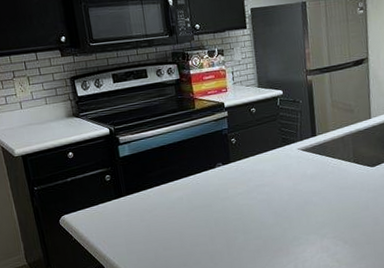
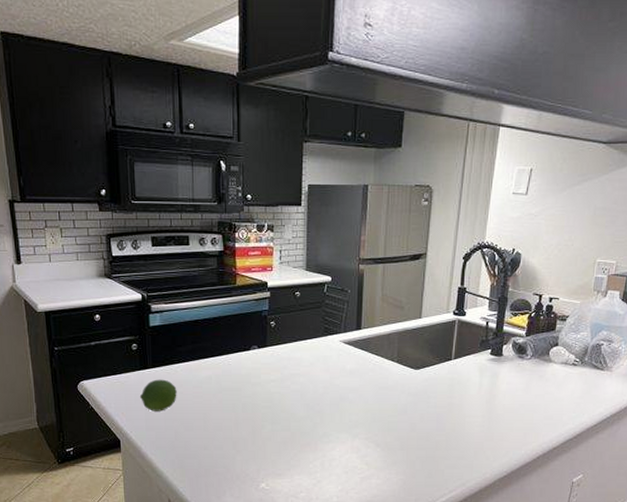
fruit: none [118,205,153,236] -> present [139,379,177,411]

